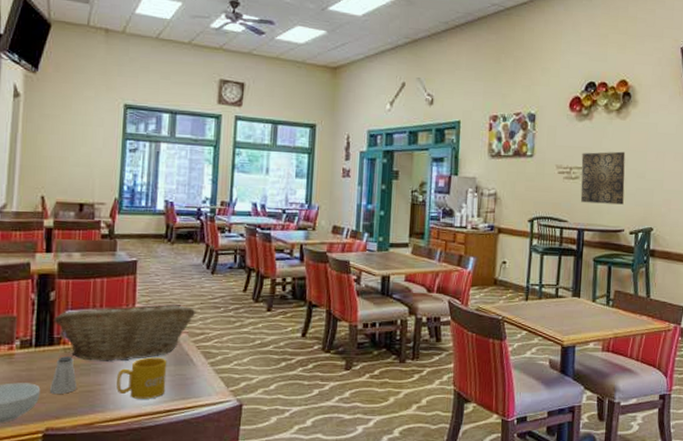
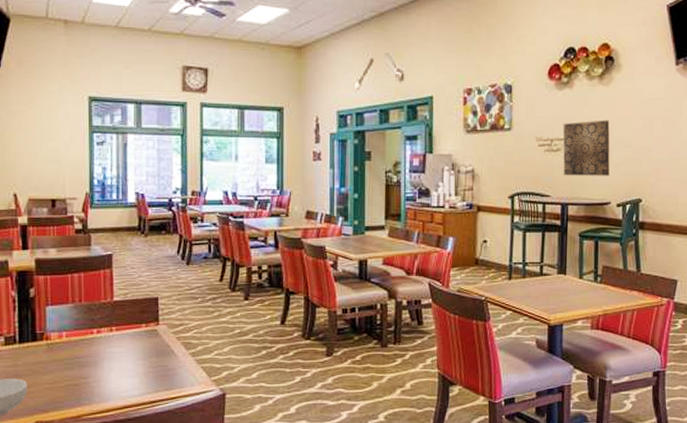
saltshaker: present [50,356,77,394] -> none [37,352,62,388]
fruit basket: present [53,304,196,361] -> none [34,297,174,355]
mug: present [117,357,167,399] -> none [101,350,149,391]

